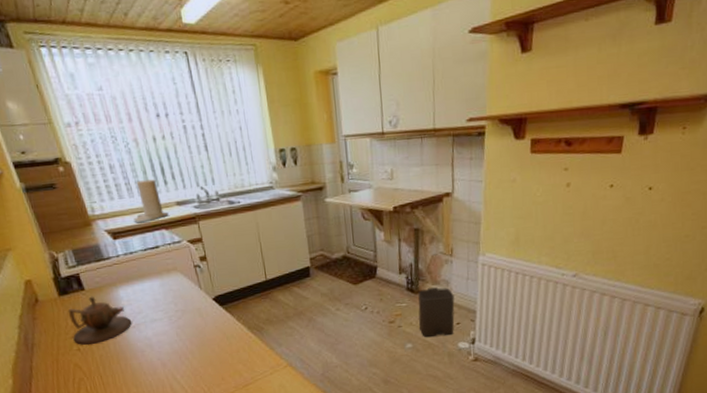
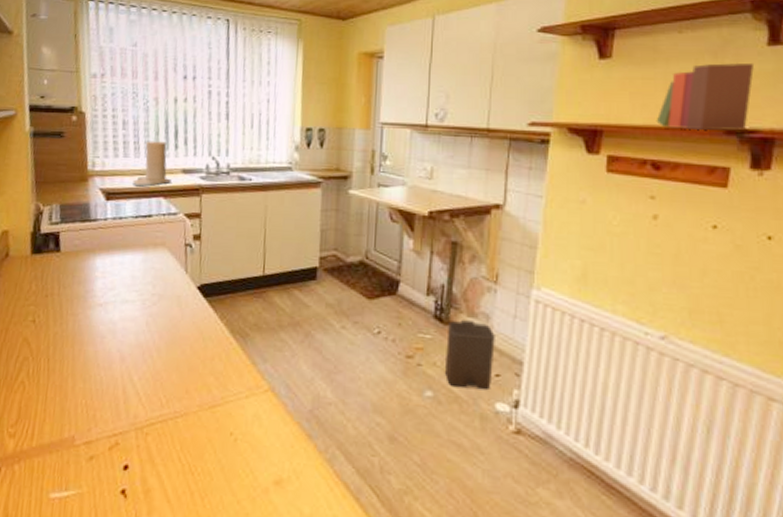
teapot: present [68,296,131,346] -> none [31,260,100,319]
books: none [568,42,644,109] -> present [656,62,754,131]

